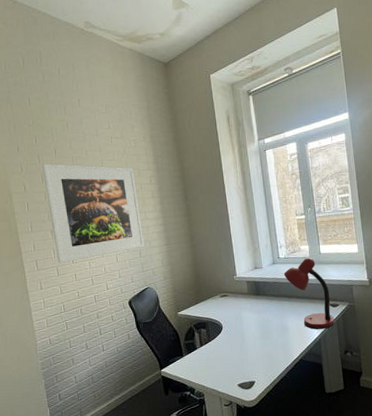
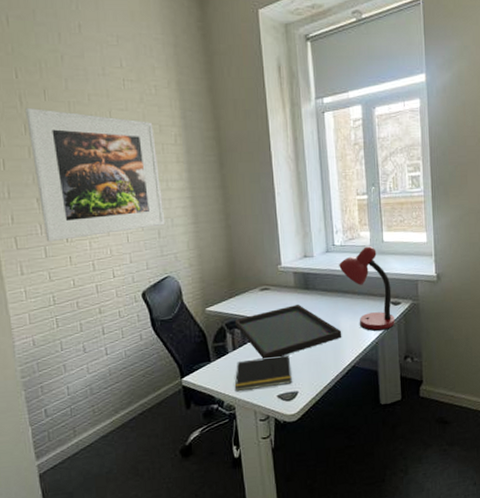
monitor: none [201,307,290,354] -> present [234,304,342,359]
notepad: none [203,350,250,381] -> present [234,354,292,392]

